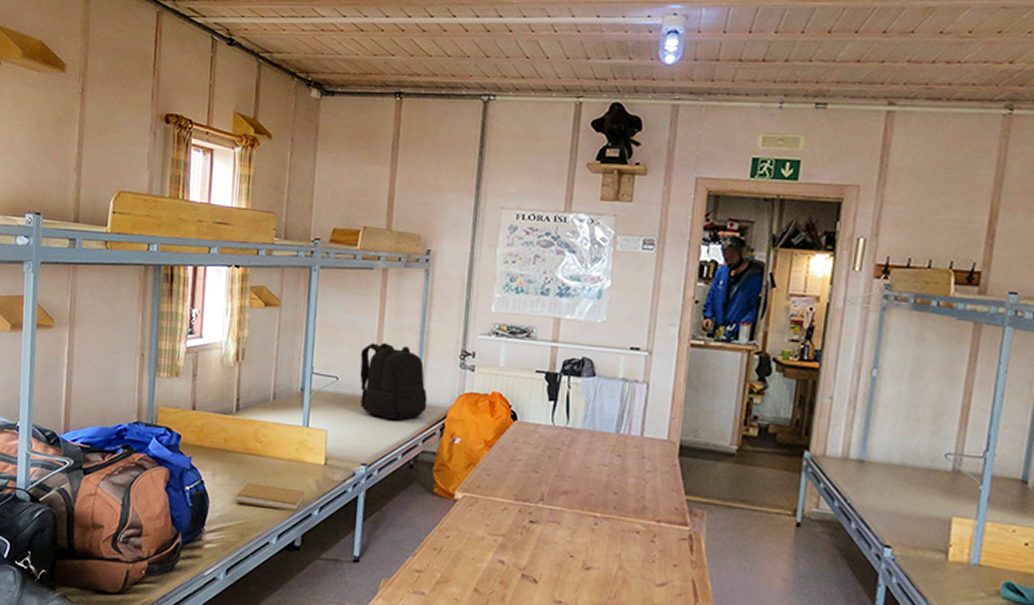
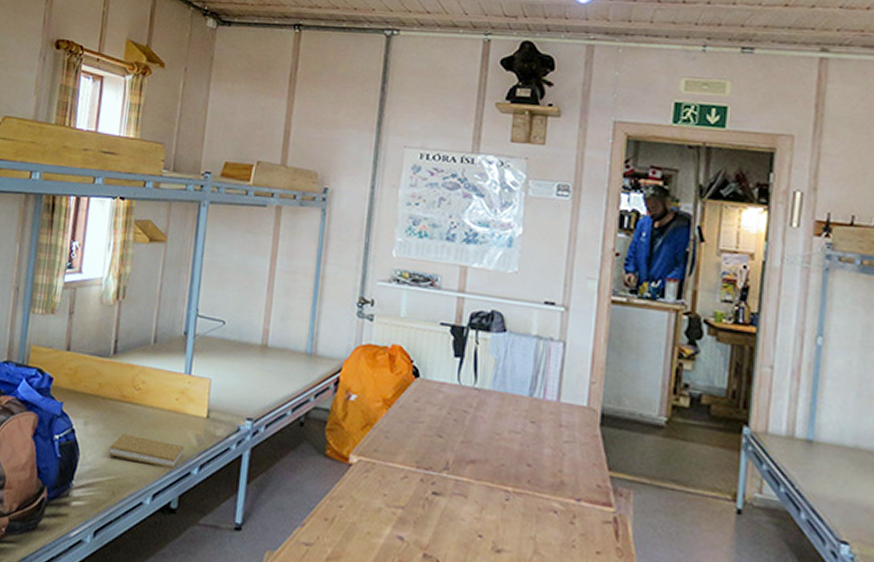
backpack: present [360,342,427,421] -> none [248,285,321,373]

